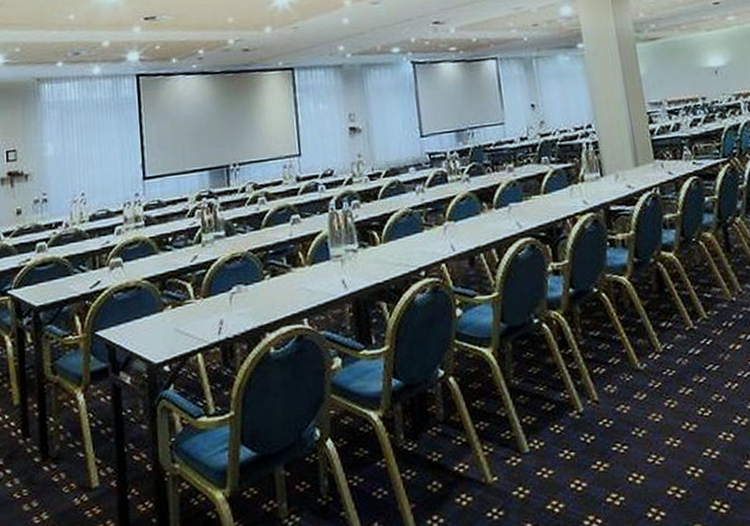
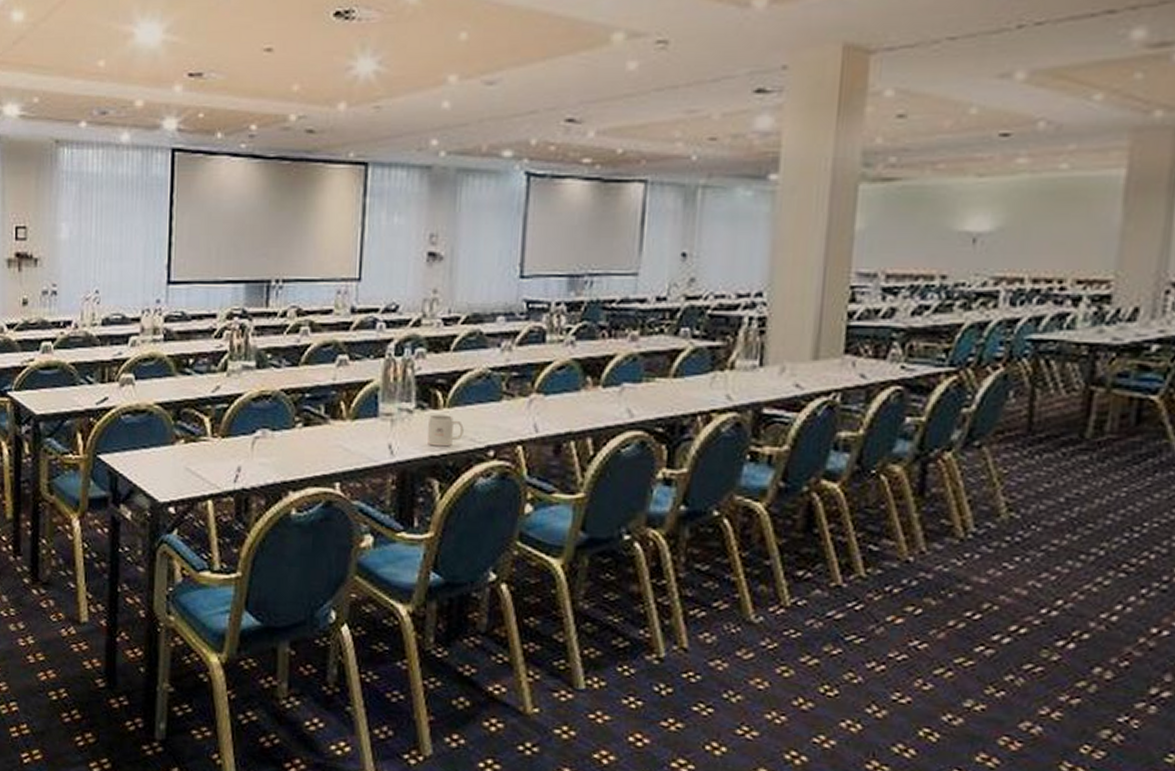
mug: none [370,249,399,276] -> present [427,414,464,447]

